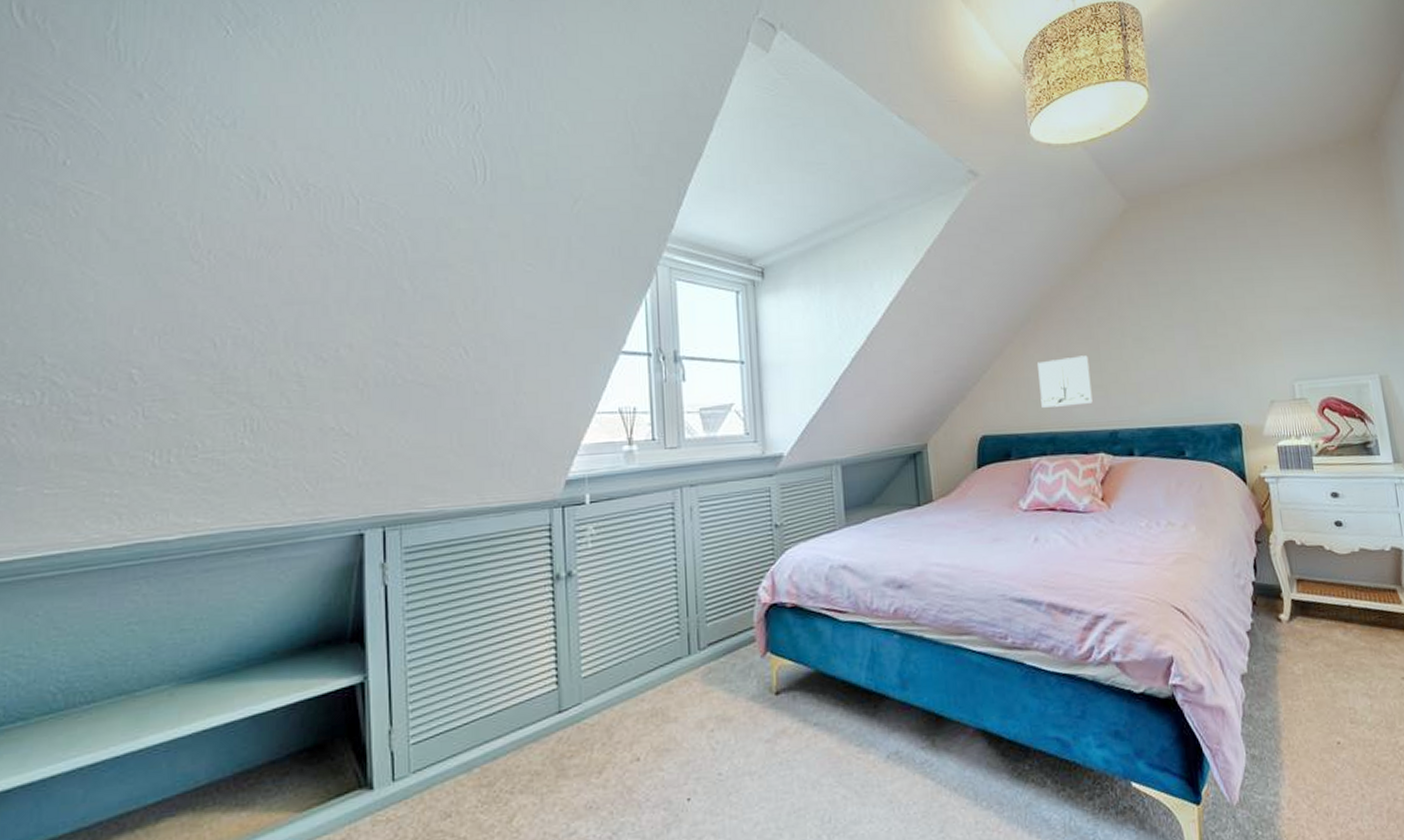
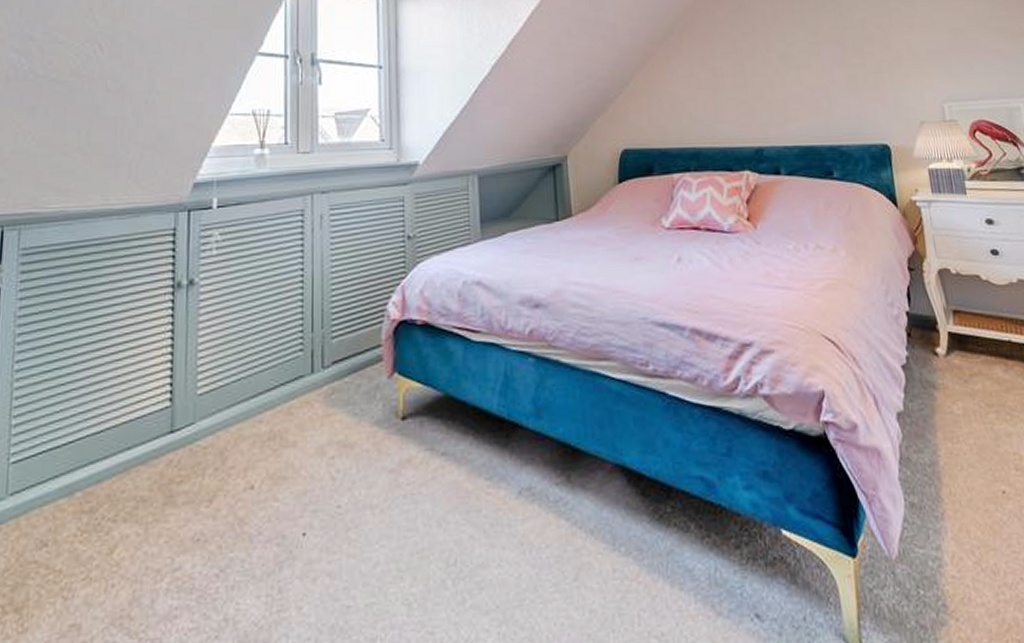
wall art: present [1037,355,1093,408] -> none [681,70,737,122]

